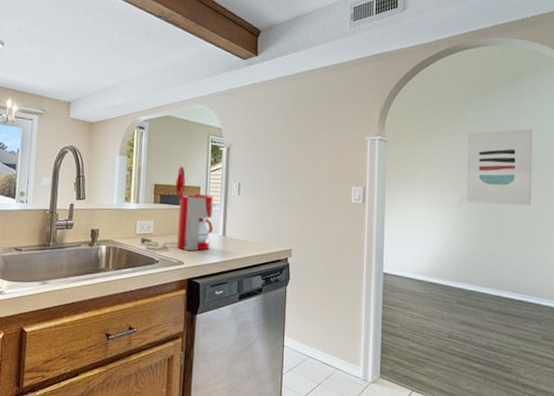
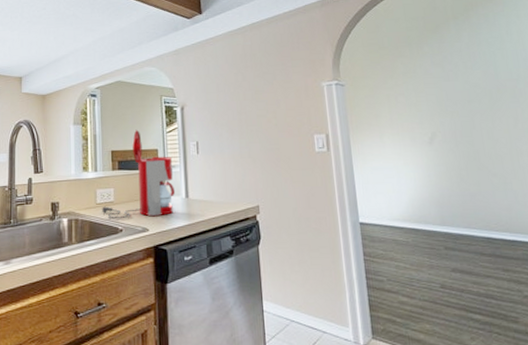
wall art: present [466,128,533,206] -> none [428,58,507,140]

